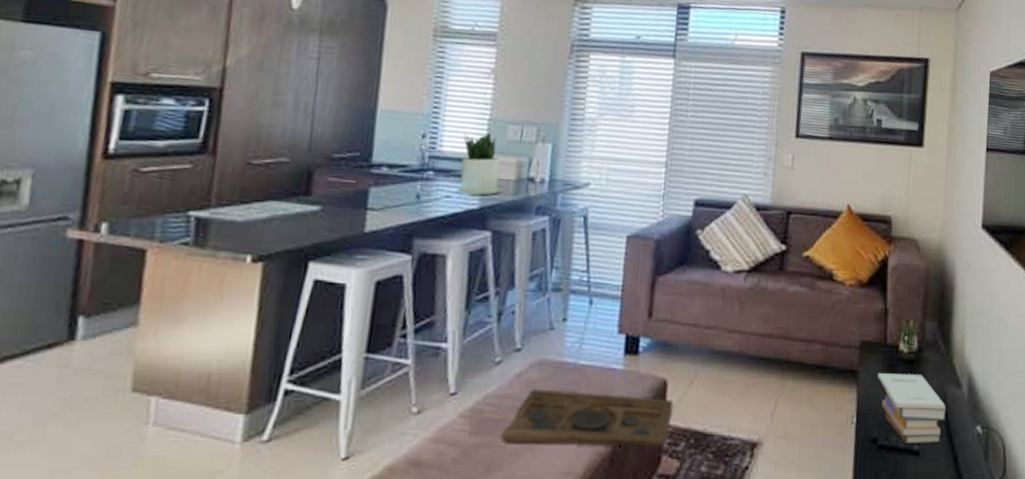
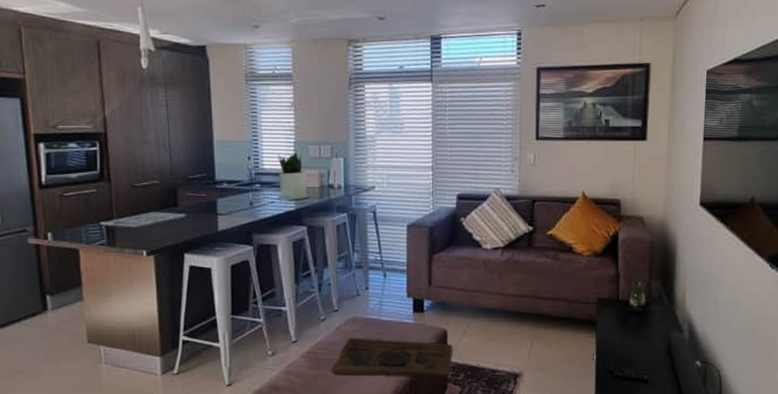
books: present [877,373,947,445] -> none [612,322,671,375]

